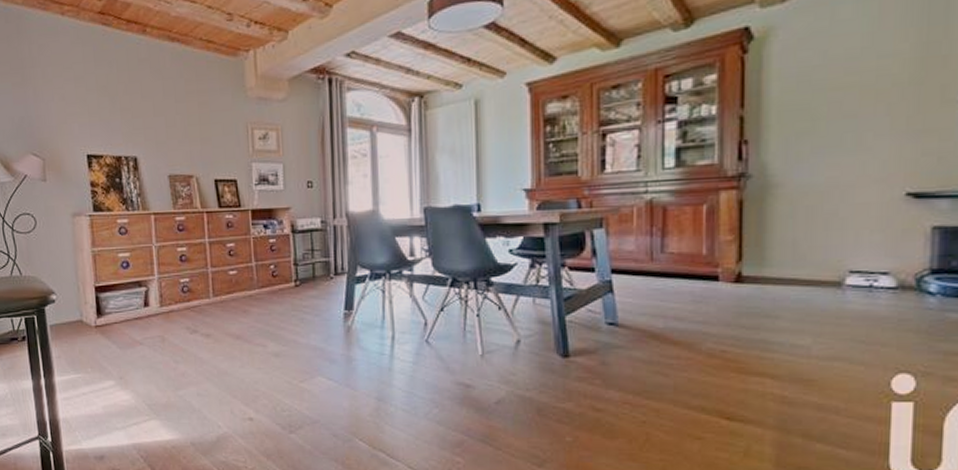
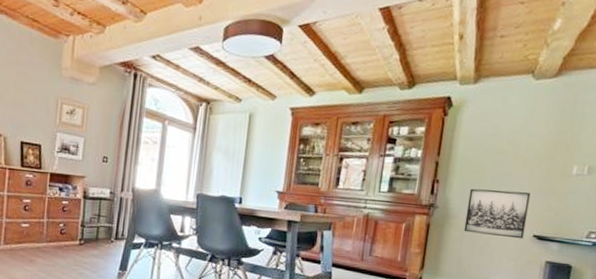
wall art: none [795,136,893,204] -> present [464,188,531,239]

